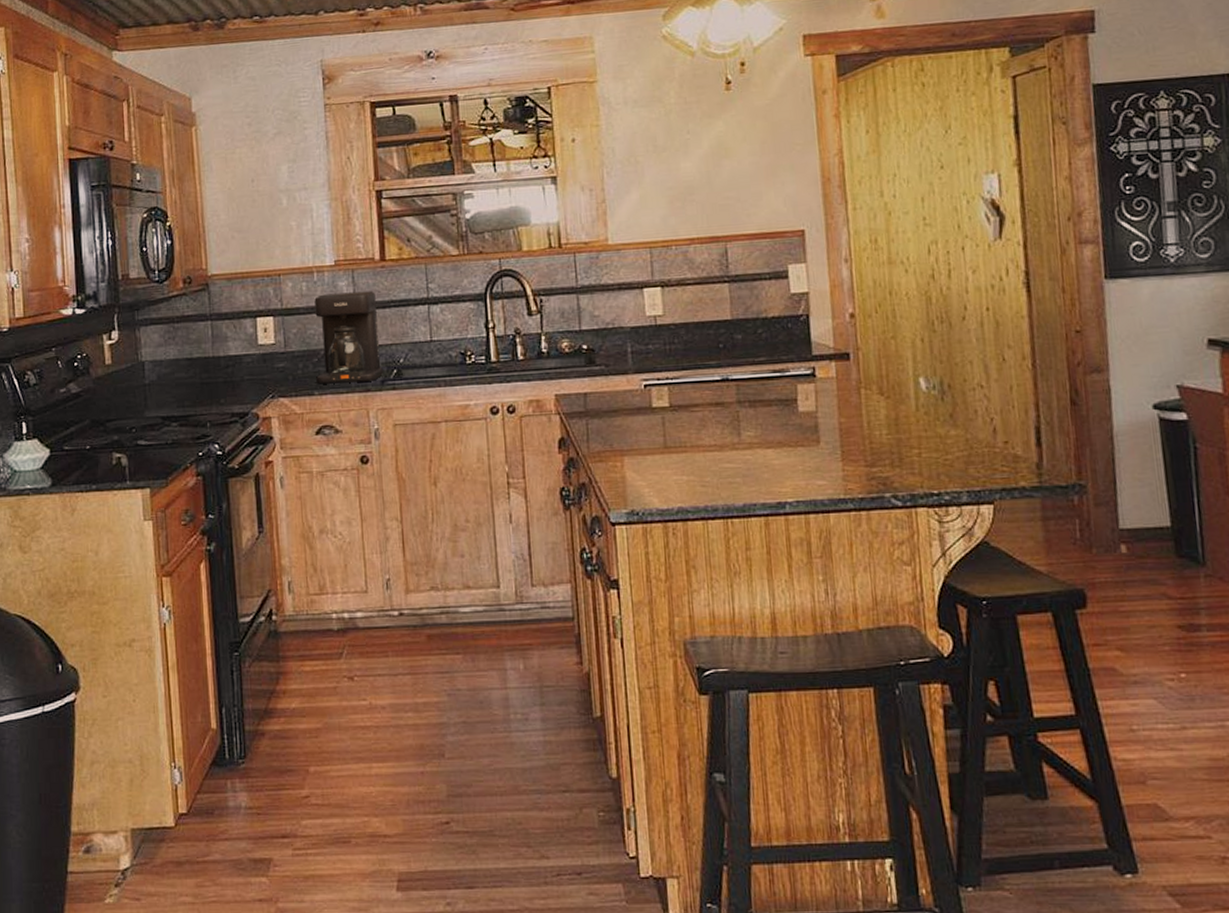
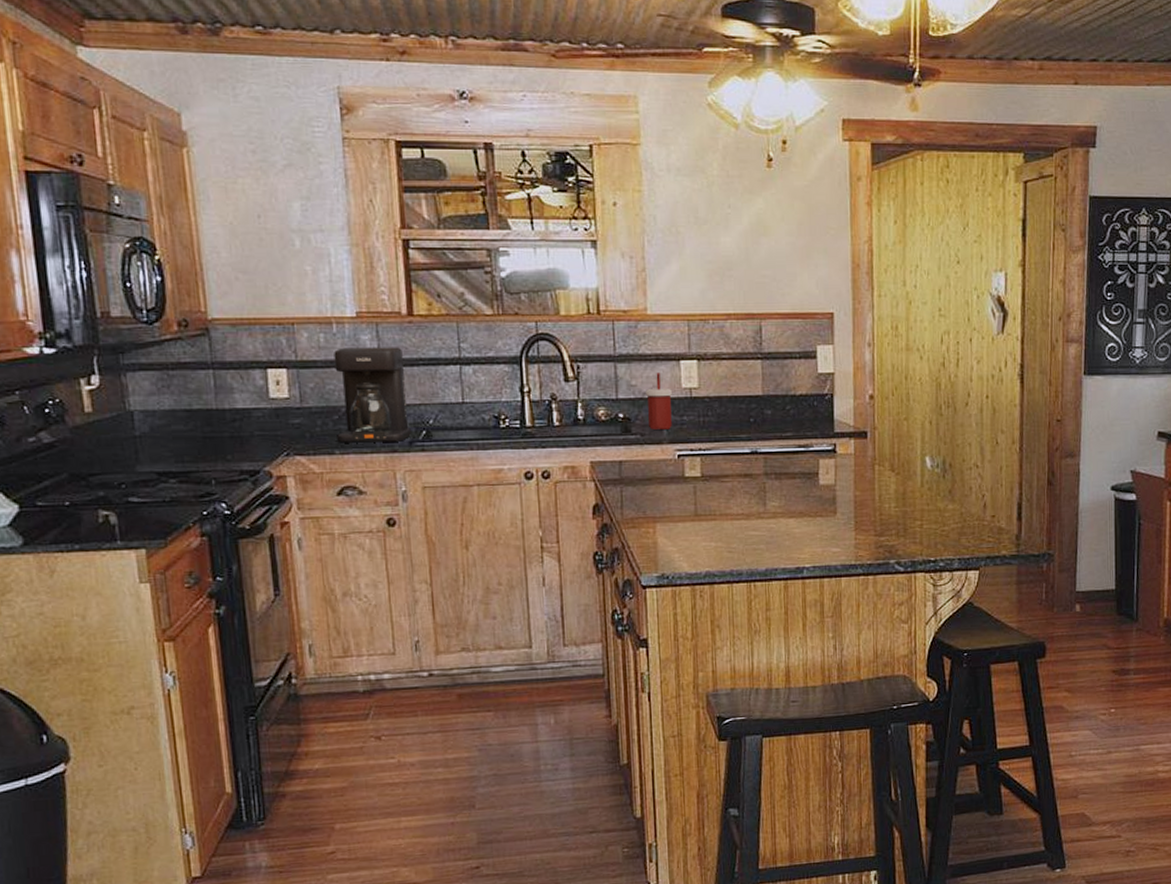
soap dispenser: none [609,302,637,360] -> present [646,373,672,430]

